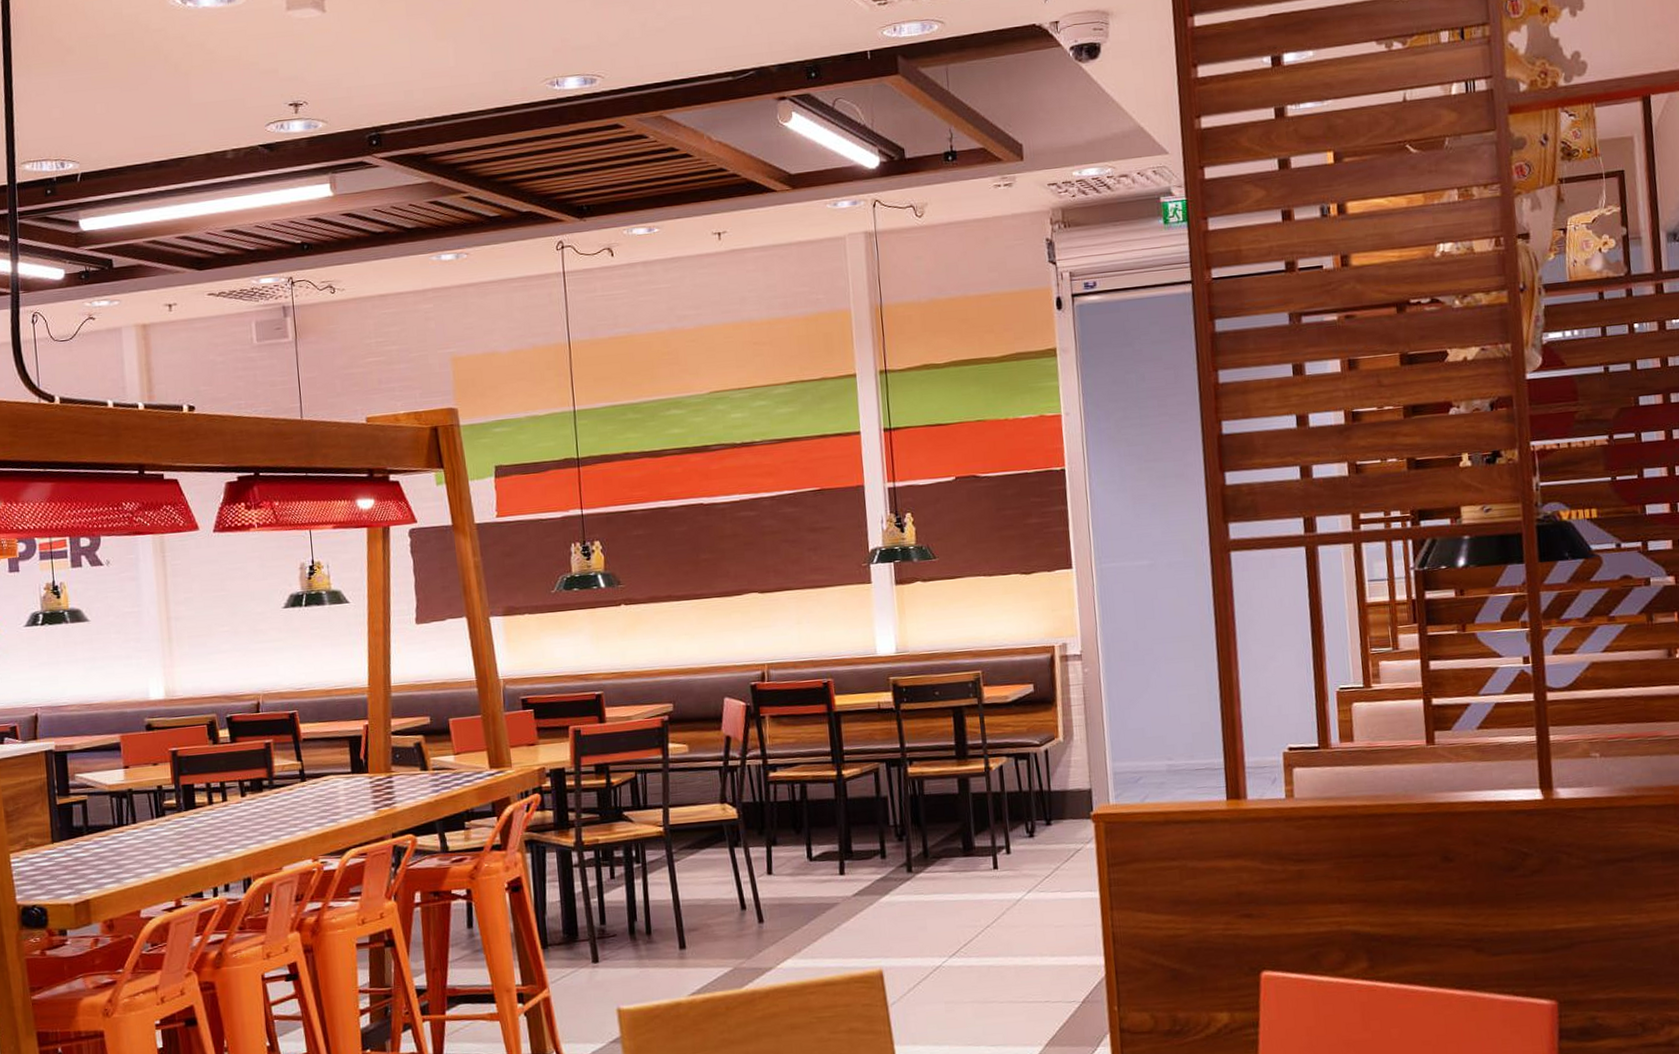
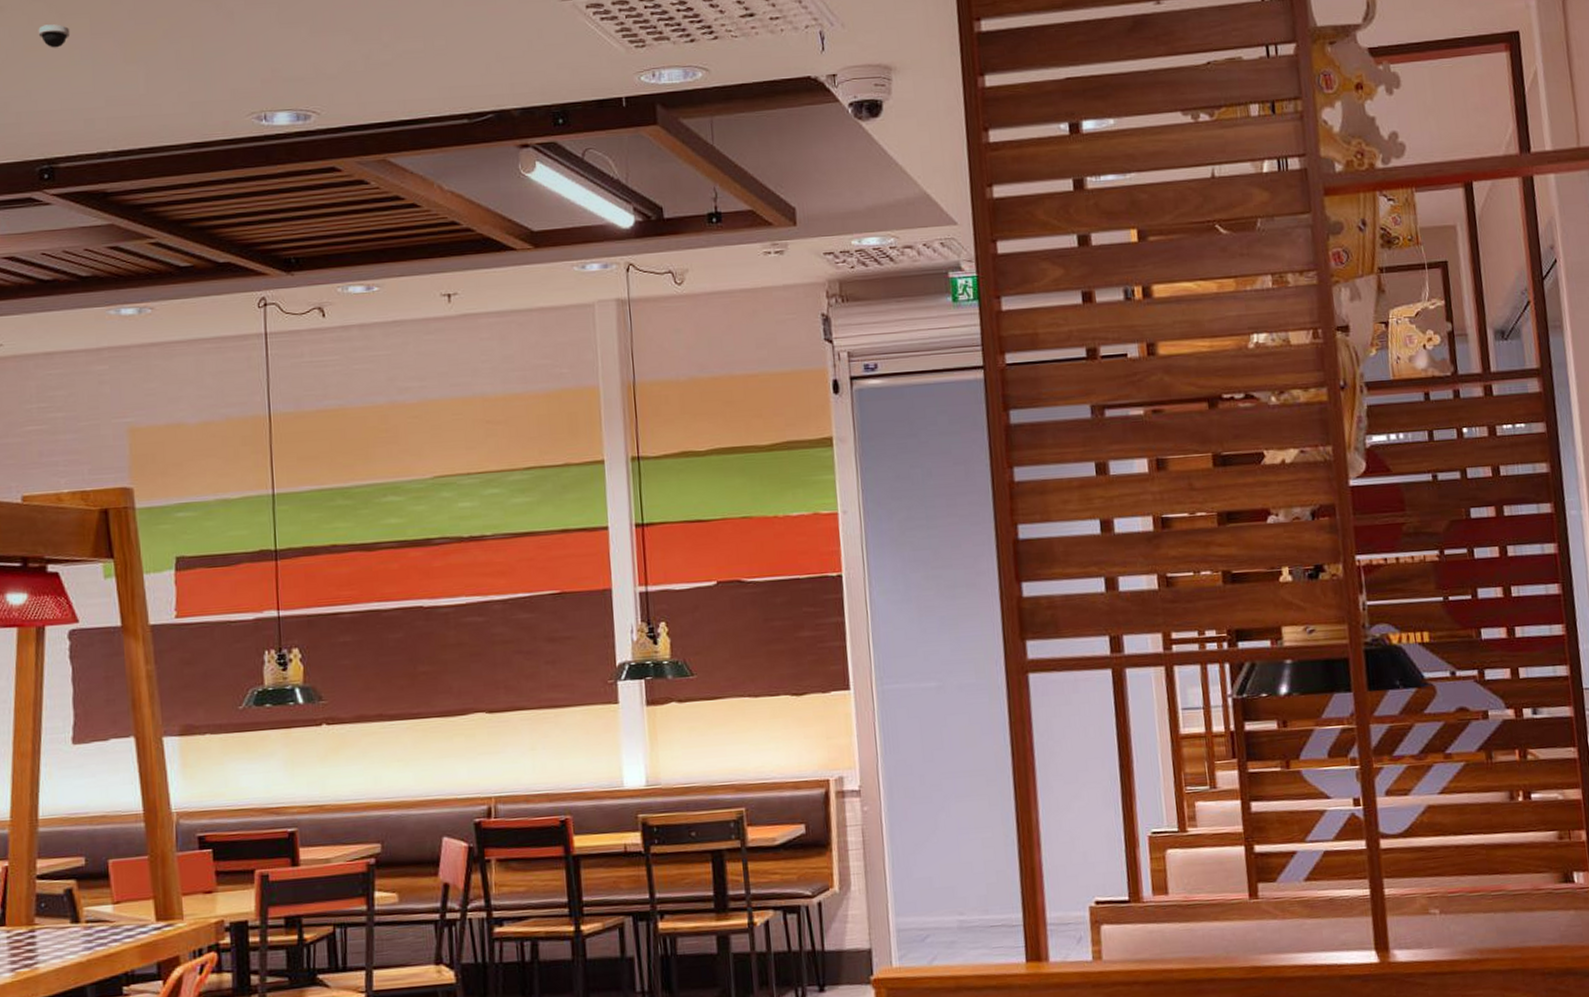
dome security camera: none [362,8,390,30] -> present [38,24,71,48]

